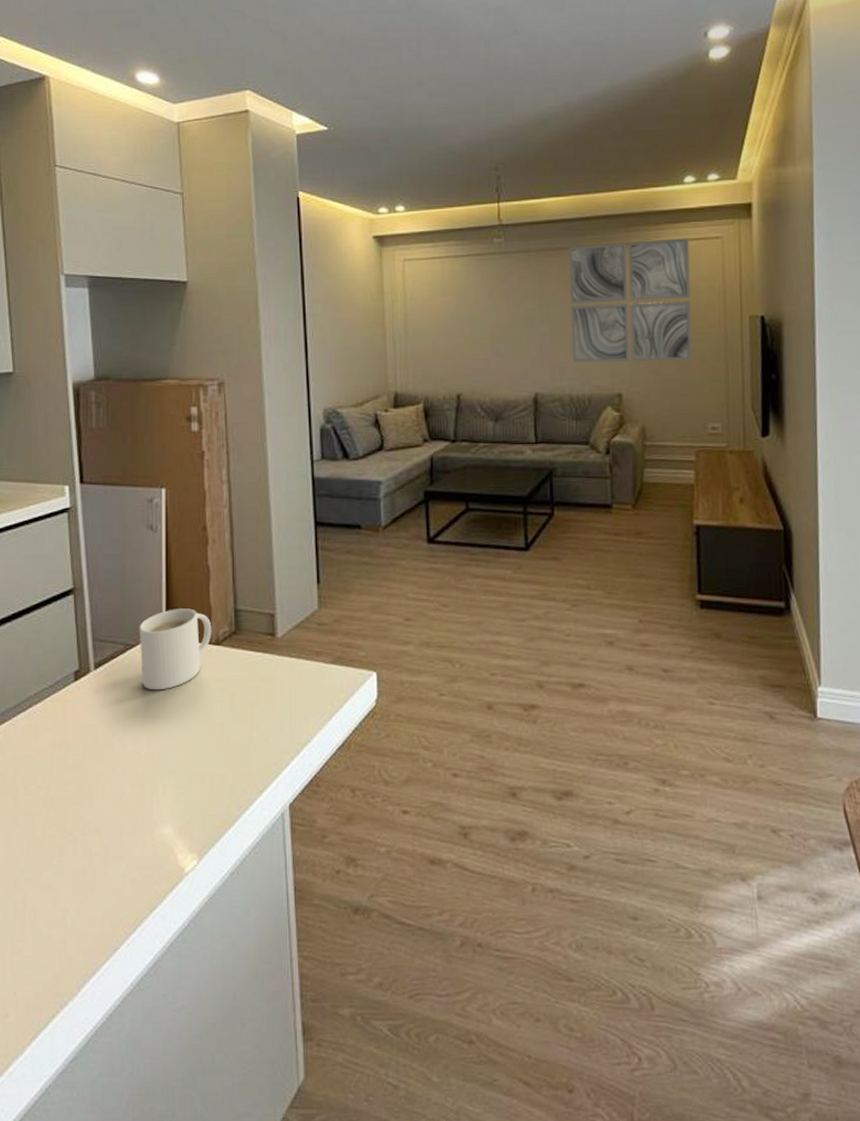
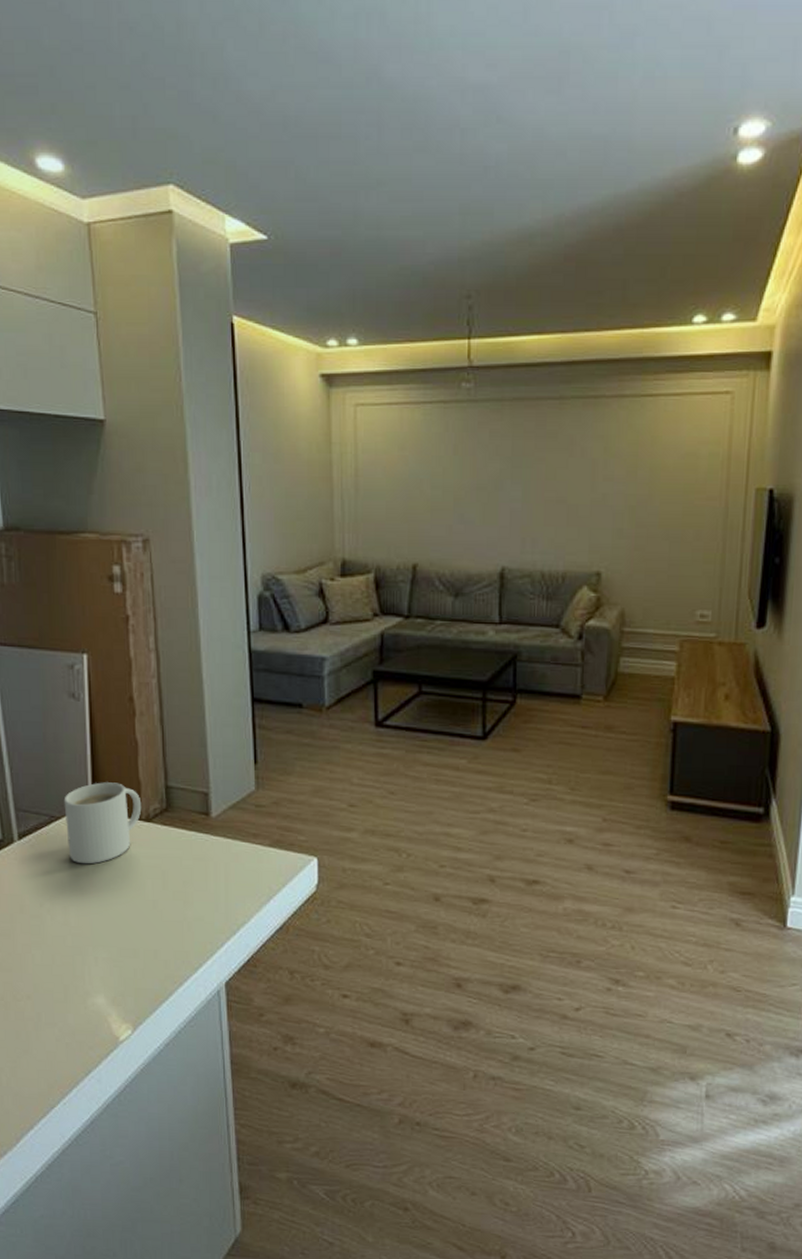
wall art: present [568,238,693,362] -> none [546,391,693,538]

